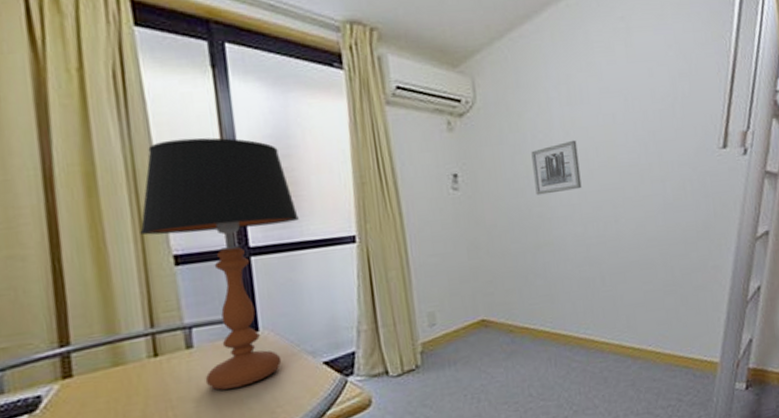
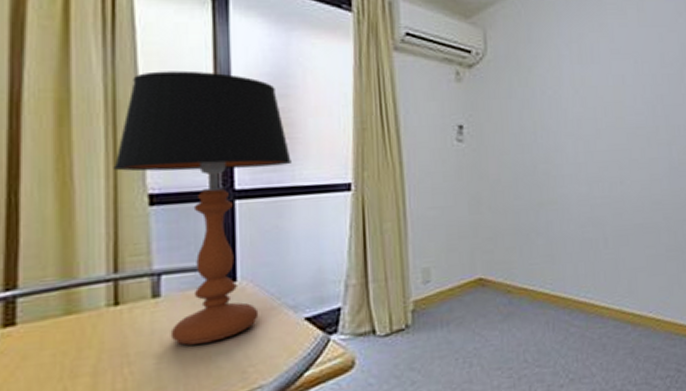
wall art: present [531,140,582,196] -> none [539,98,589,152]

